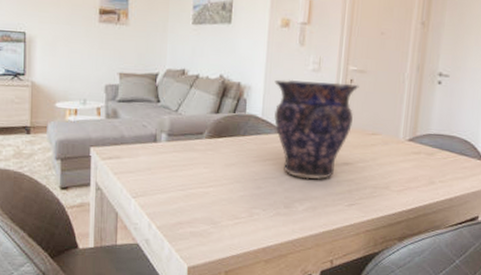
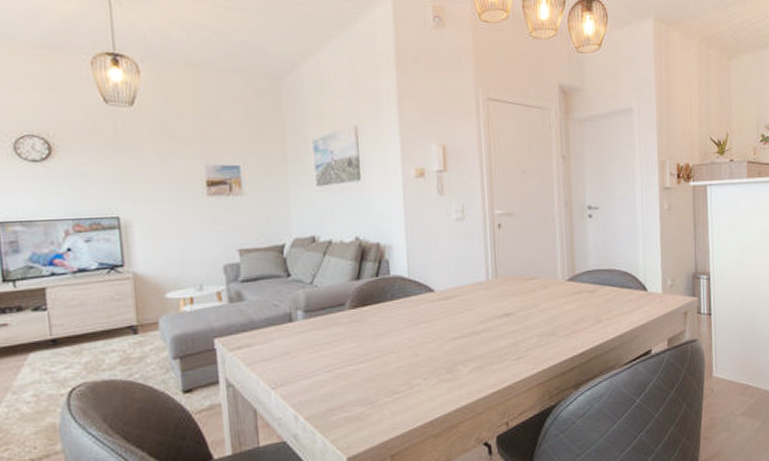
vase: present [274,79,359,179] -> none [417,228,508,338]

